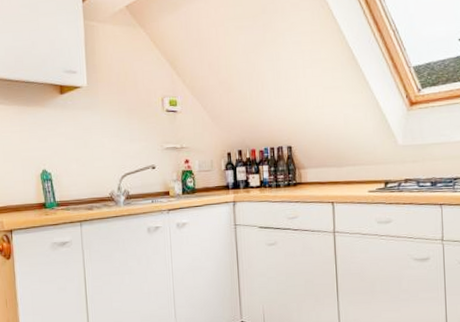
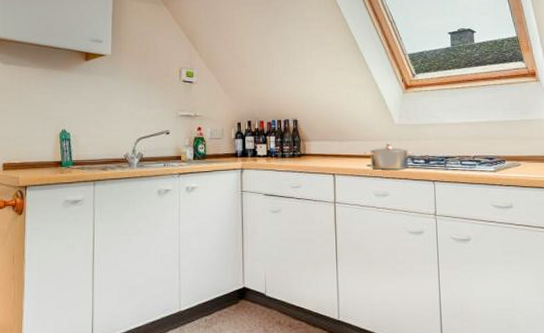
cooking pot: none [364,166,419,196] -> present [363,143,414,170]

